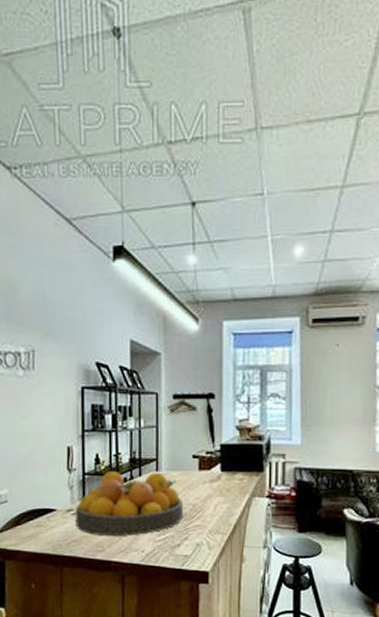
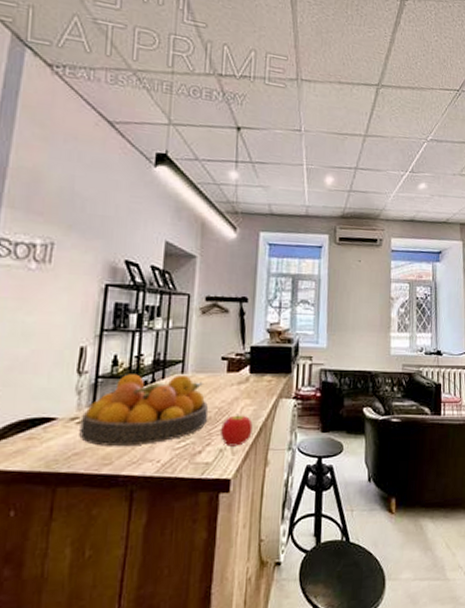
fruit: none [195,511,227,542] -> present [219,413,253,447]

